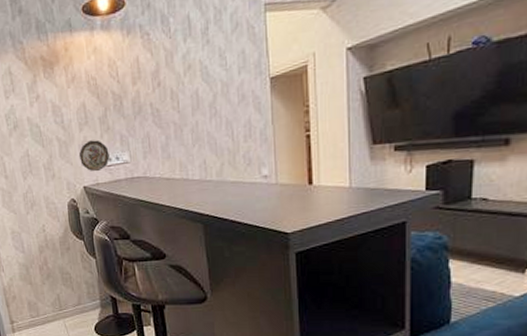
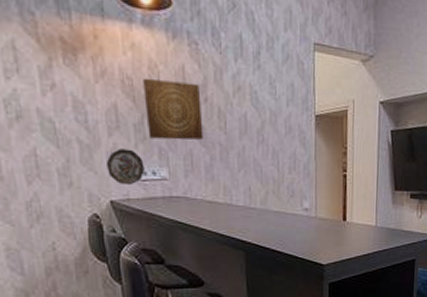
wall art: none [105,71,159,128] -> present [143,77,203,140]

